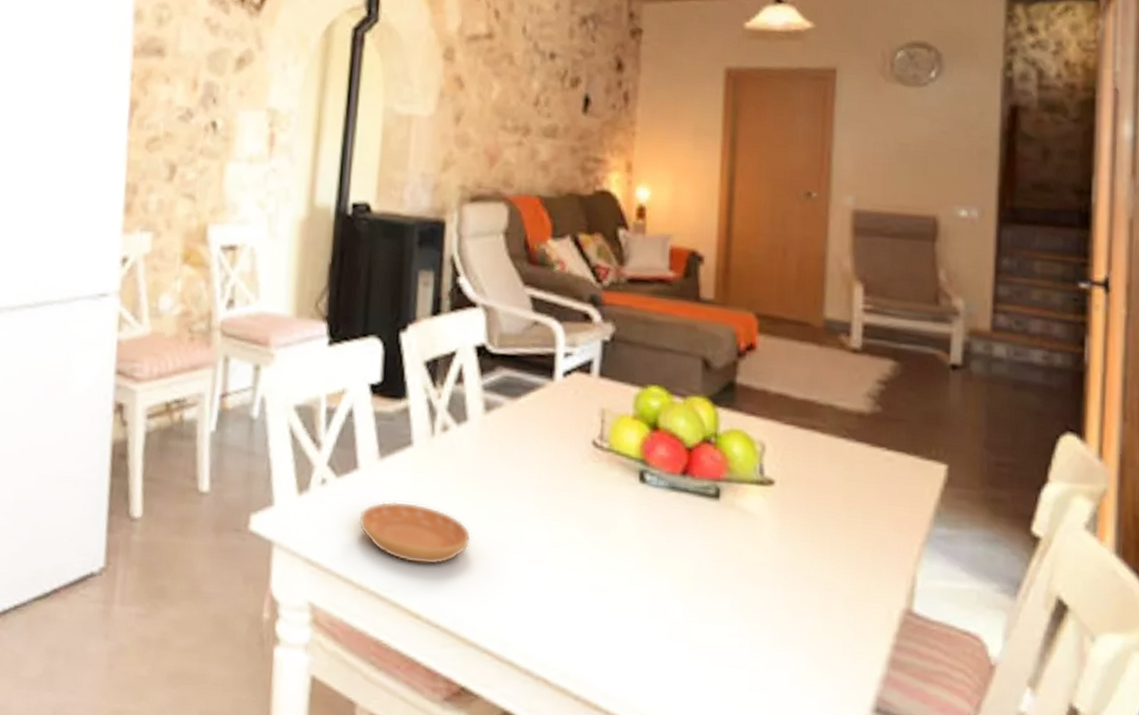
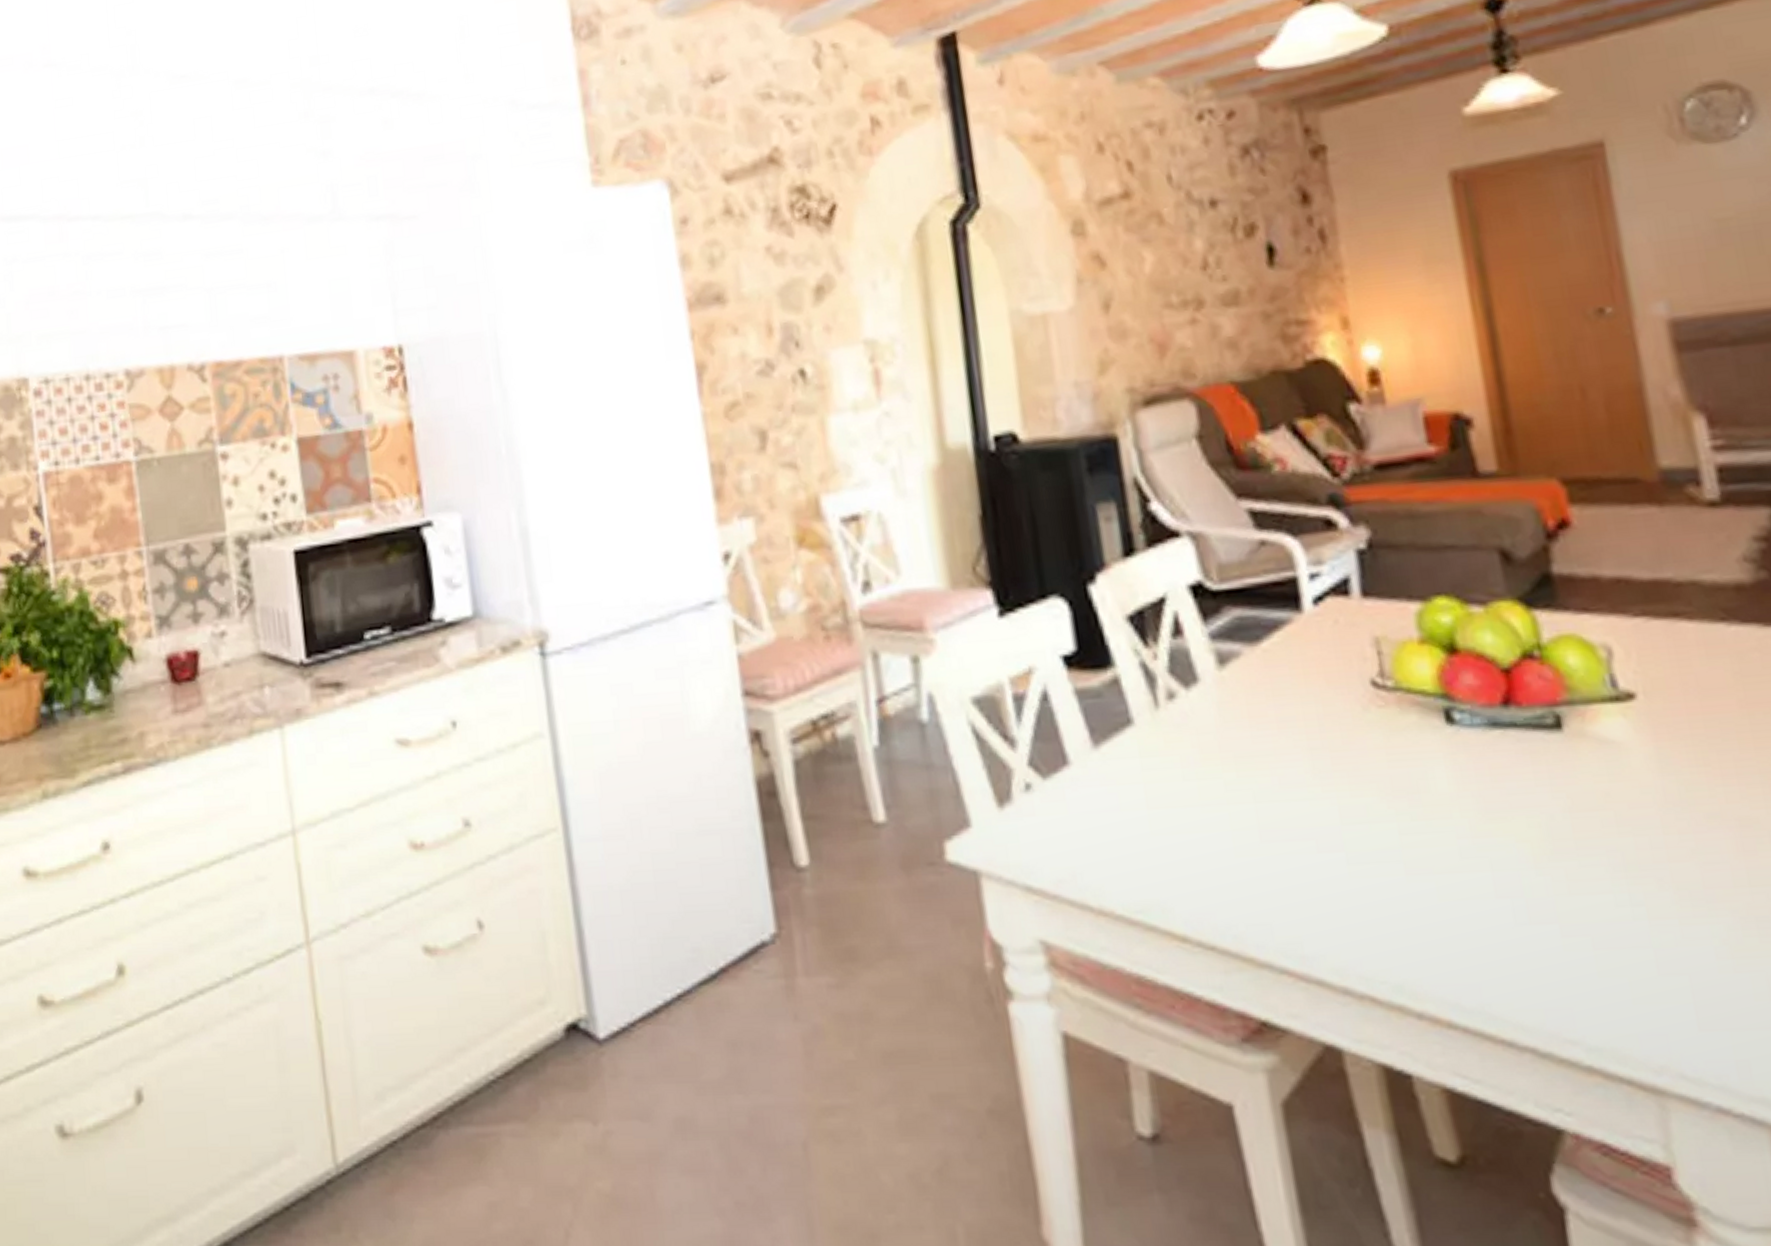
saucer: present [359,501,471,565] -> none [1083,796,1235,873]

